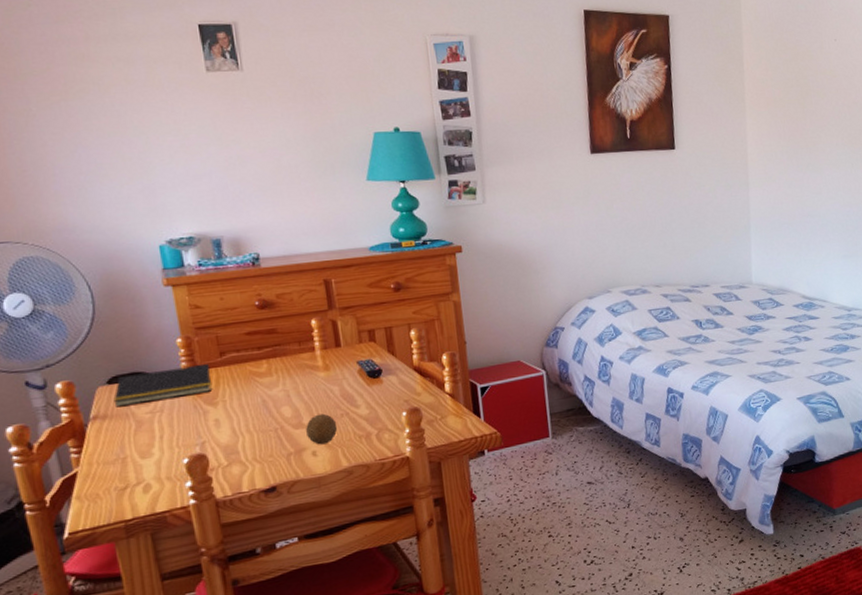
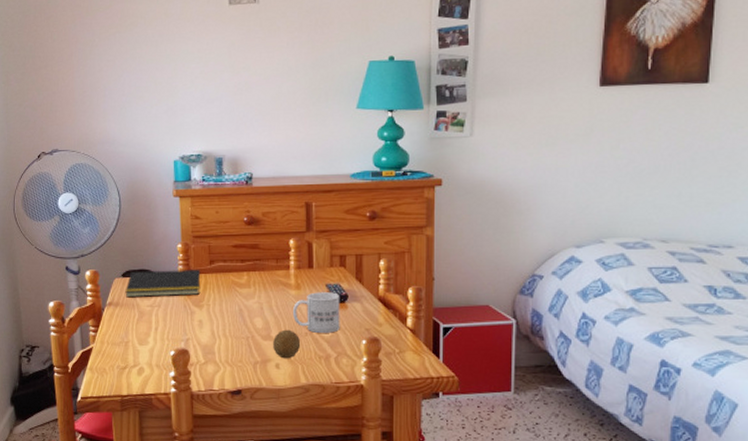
mug: none [324,368,378,413] -> present [293,292,340,333]

